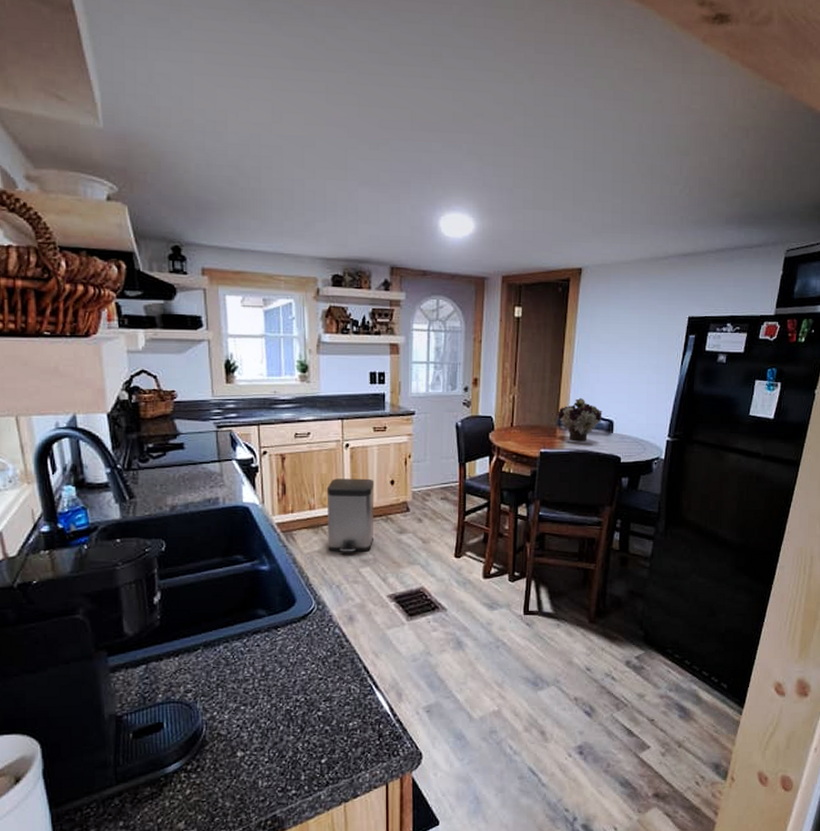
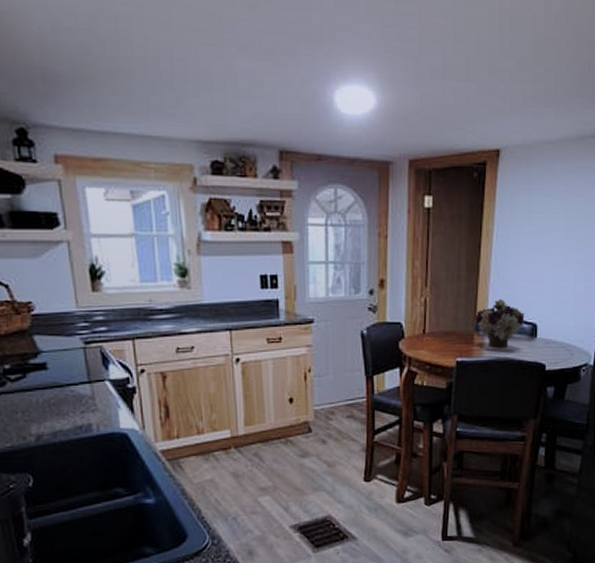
pedal bin: present [326,478,374,552] -> none [216,397,272,481]

